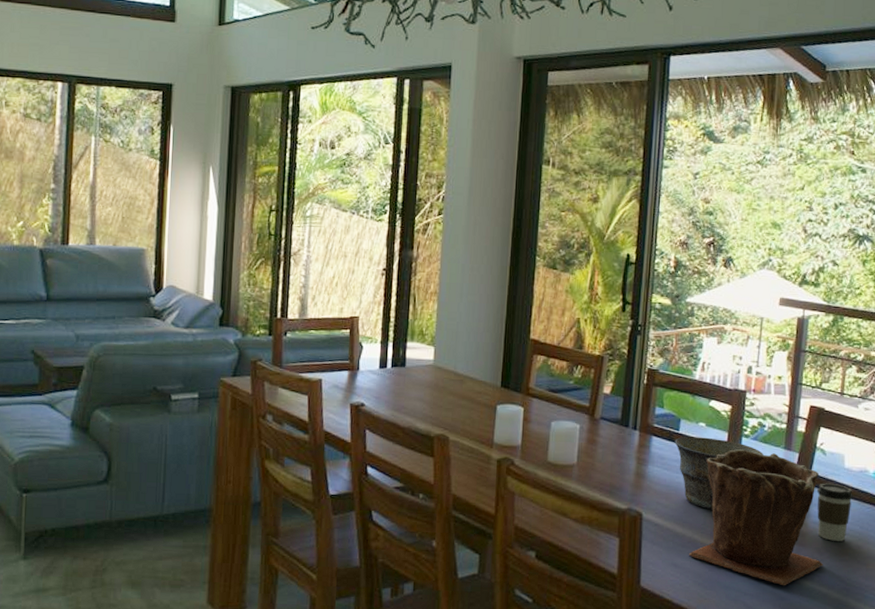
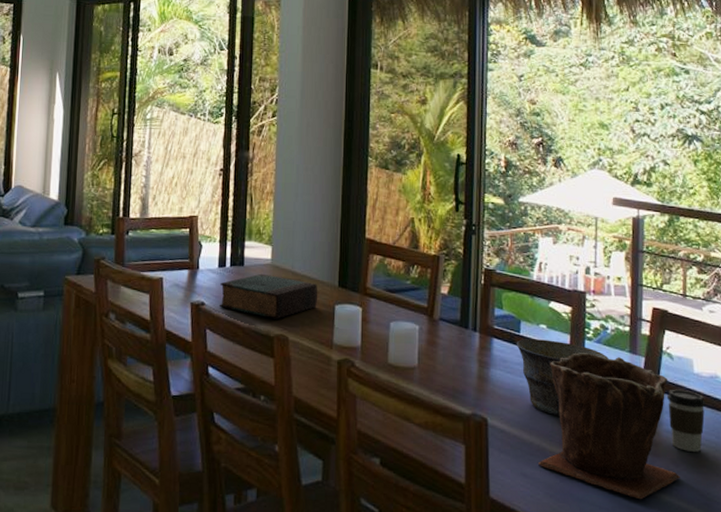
book: none [380,374,480,420] -> present [220,273,318,319]

